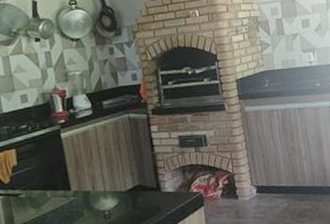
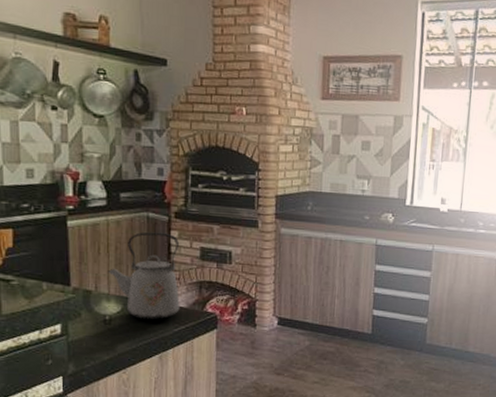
kettle: none [101,129,169,209] -> present [108,231,180,320]

